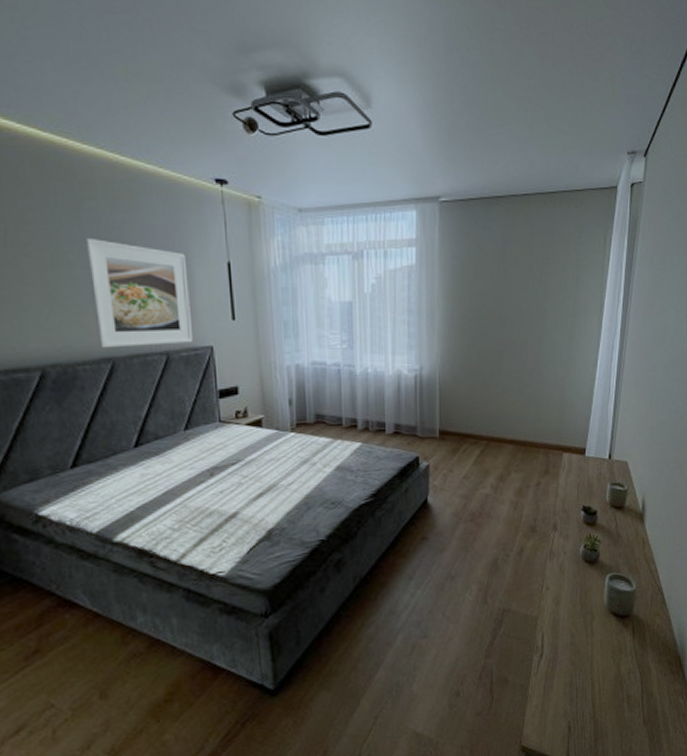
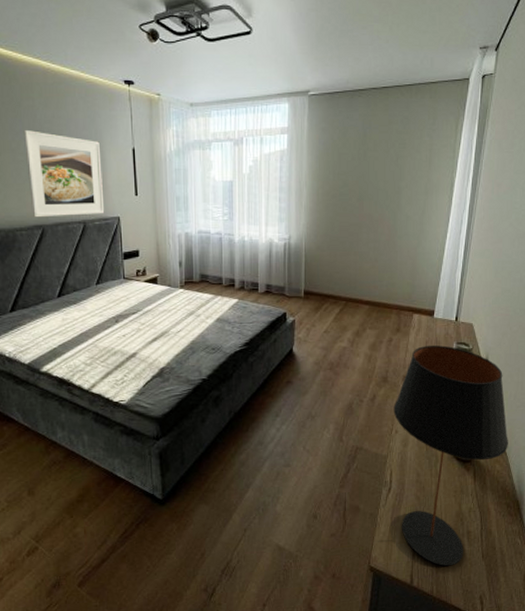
table lamp: none [543,487,668,738] -> present [393,345,508,567]

